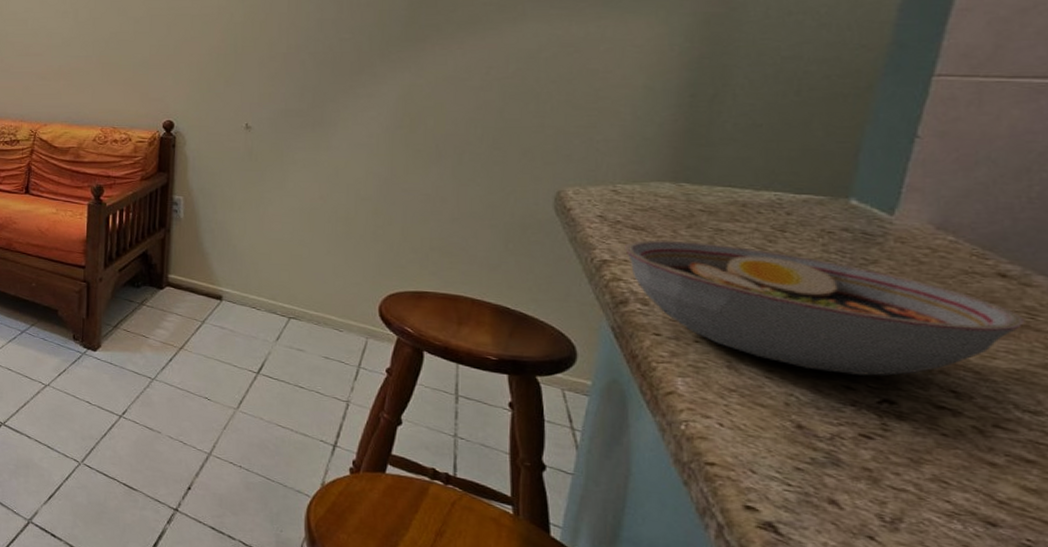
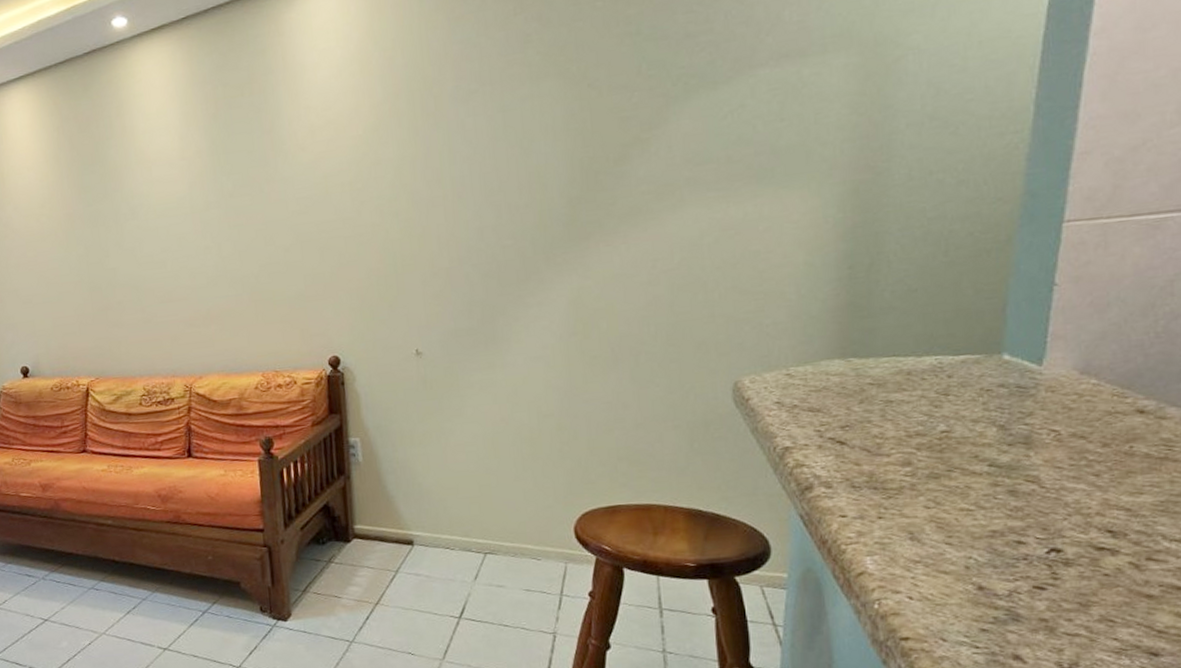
bowl: present [625,240,1025,376] -> none [804,416,1164,530]

